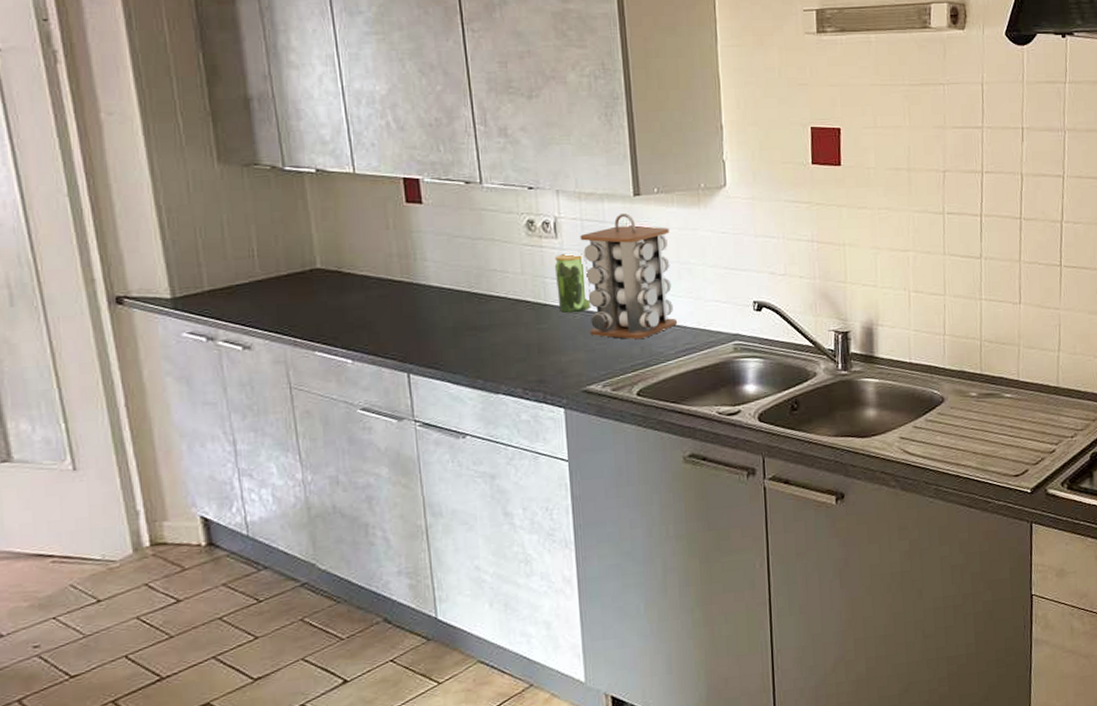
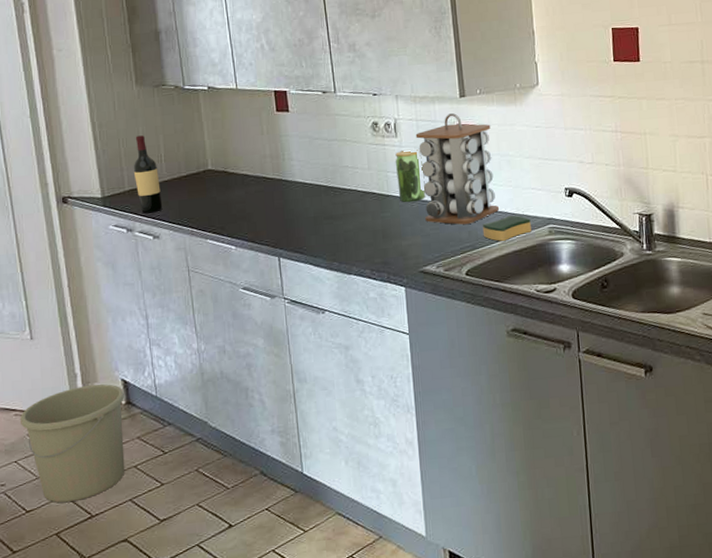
bucket: none [59,522,207,665] -> present [19,384,125,503]
wine bottle: none [214,224,256,319] -> present [133,135,163,214]
sponge: none [657,329,714,358] -> present [482,215,532,241]

